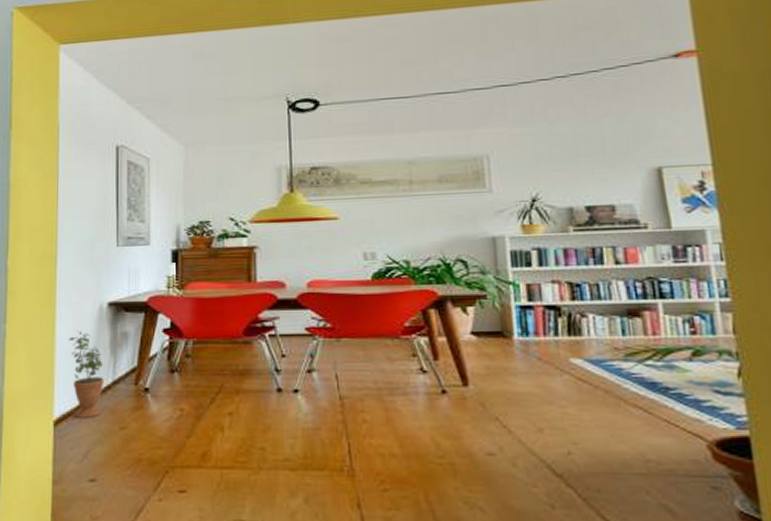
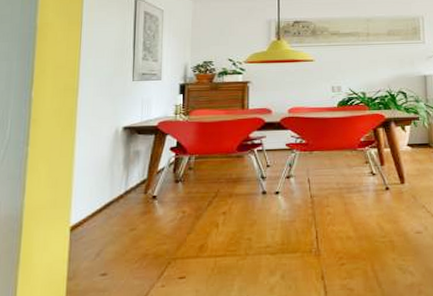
potted plant: present [69,330,105,419] -> none [87,150,118,224]

